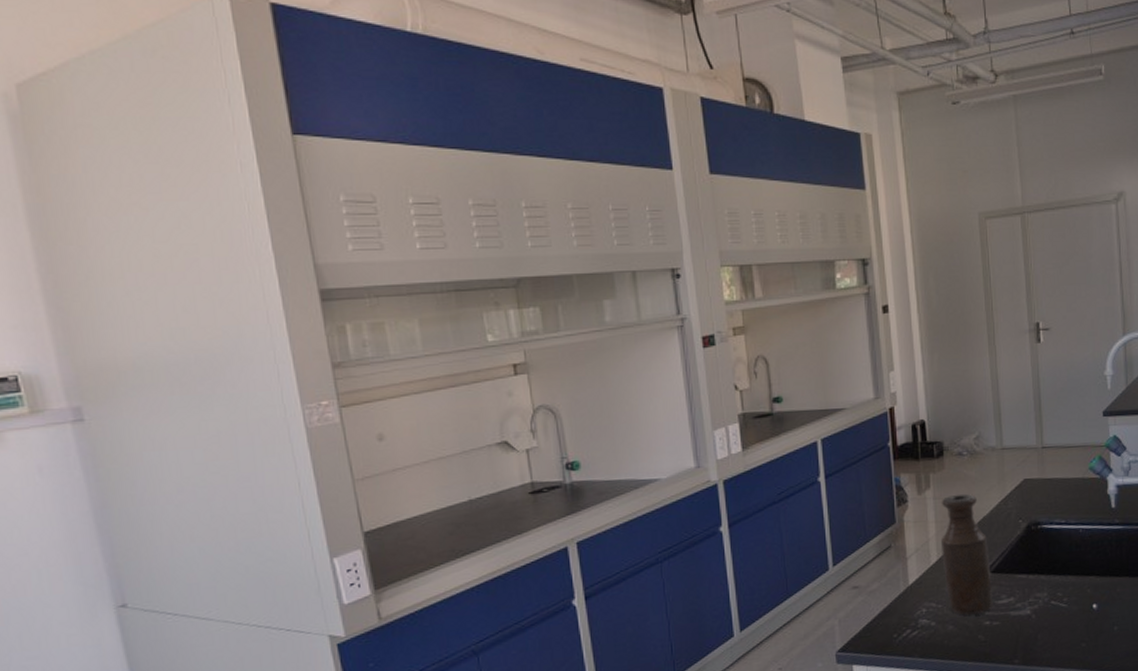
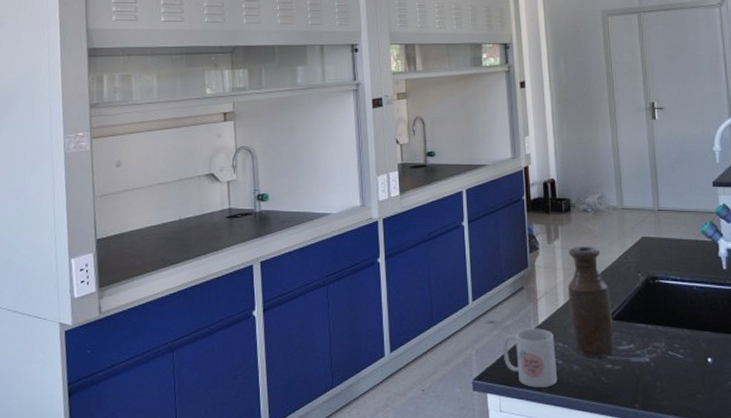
mug: none [869,589,931,654] -> present [503,328,558,388]

